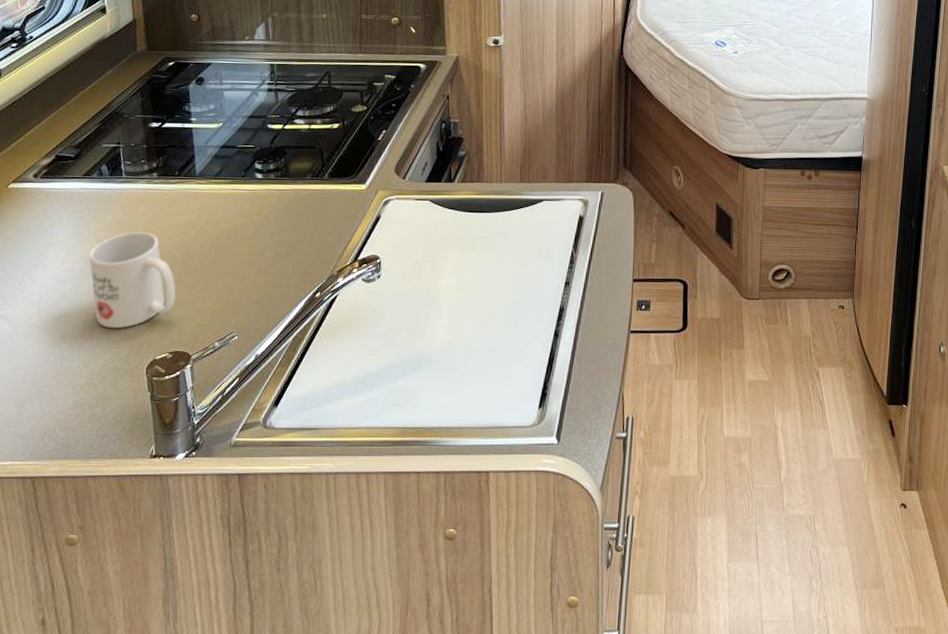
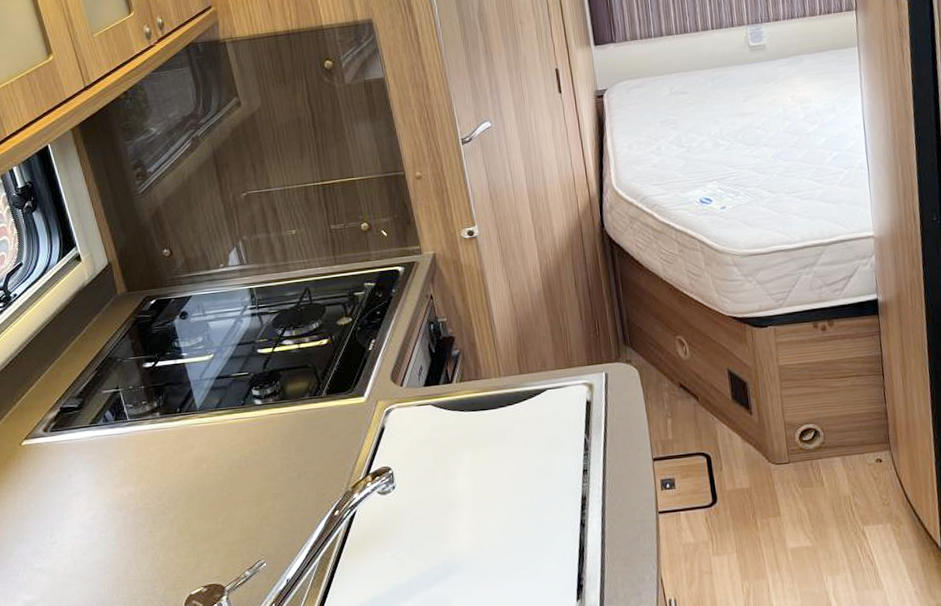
mug: present [89,231,176,328] -> none [110,471,200,569]

